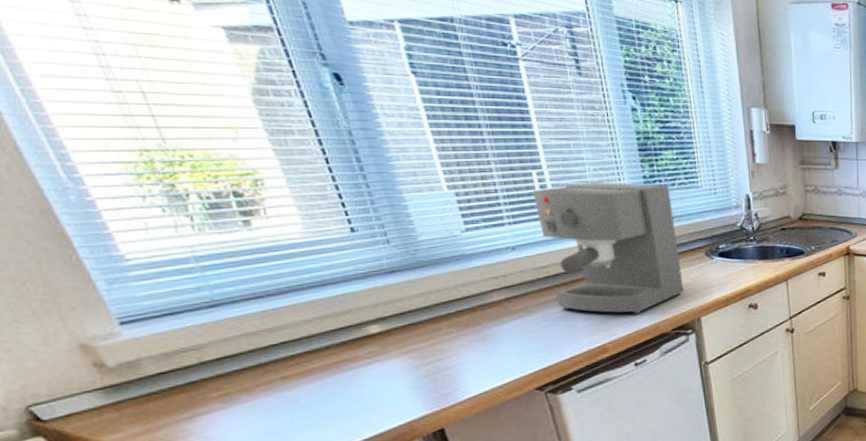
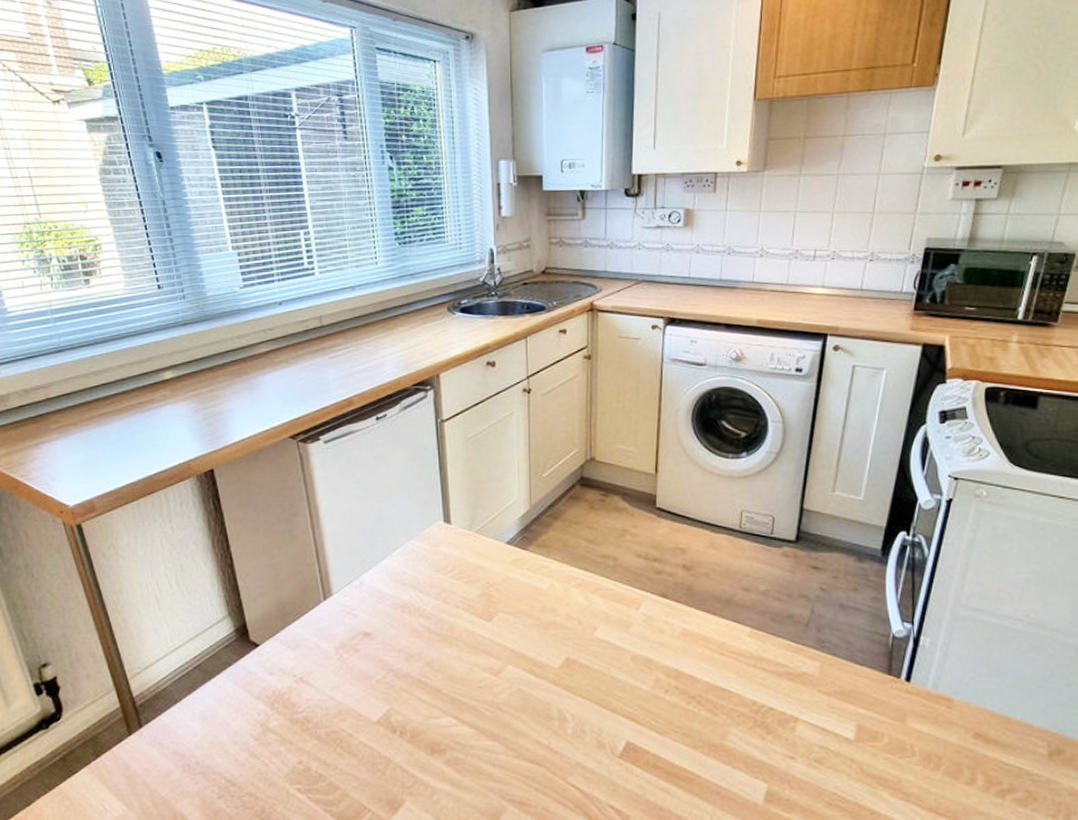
coffee maker: present [532,182,684,314] -> none [299,239,426,368]

